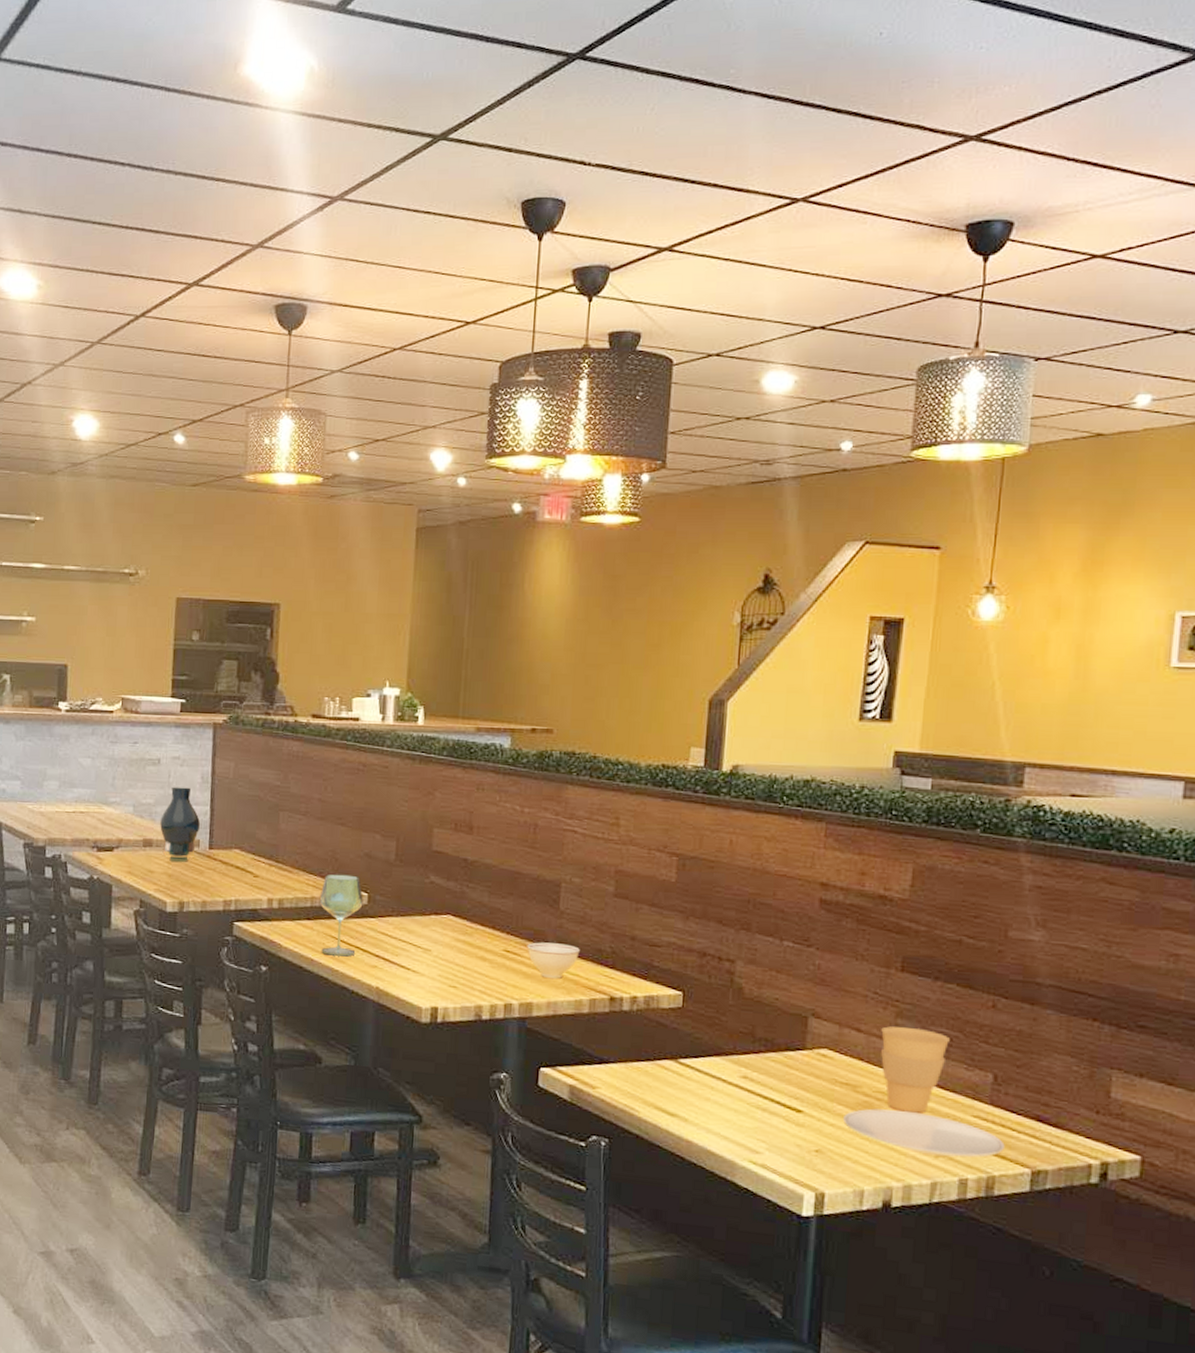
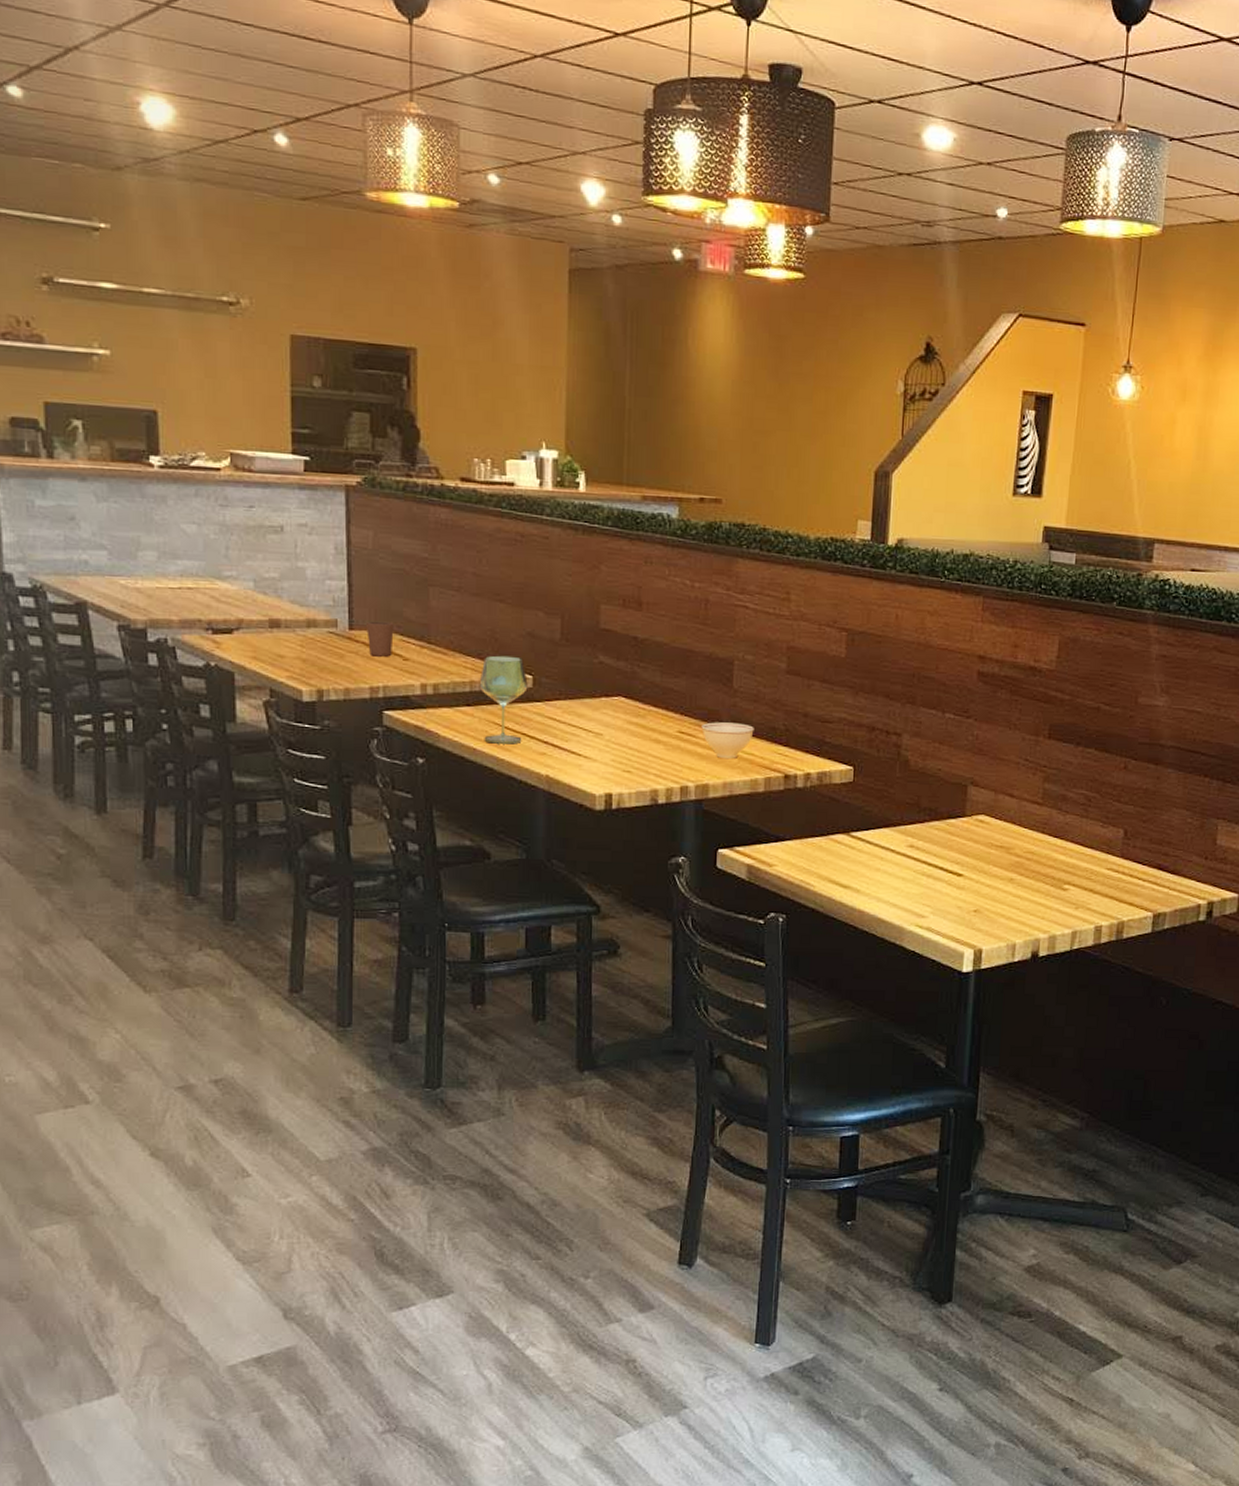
vase: present [160,787,200,863] -> none [288,558,336,646]
cup: none [224,841,247,875] -> present [366,621,394,658]
plate: present [843,1108,1005,1158] -> none [998,868,1132,907]
cup: present [881,1026,950,1113] -> none [1031,790,1089,869]

